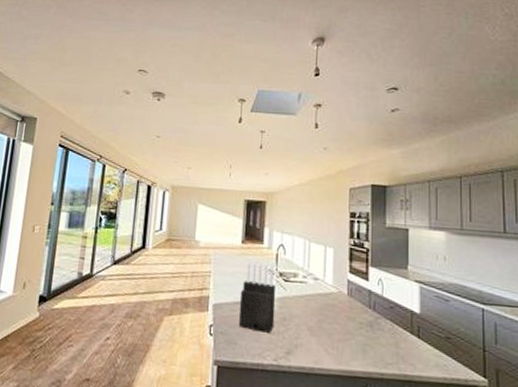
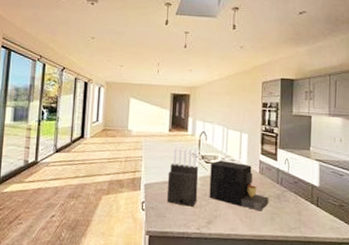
coffee maker: none [288,278,360,341] -> present [209,160,269,211]

